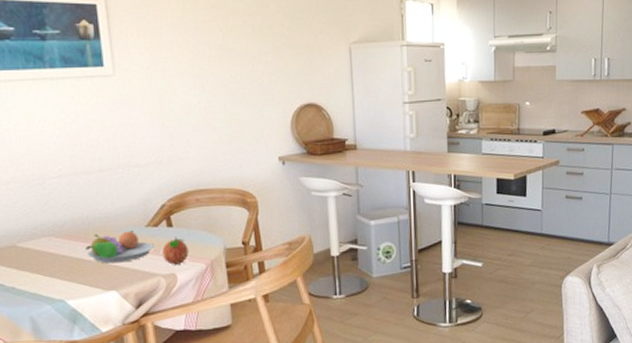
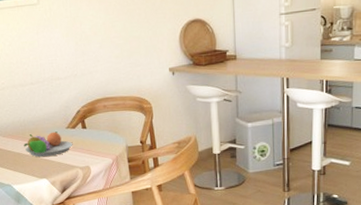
fruit: present [162,236,189,265] -> none [79,136,99,159]

